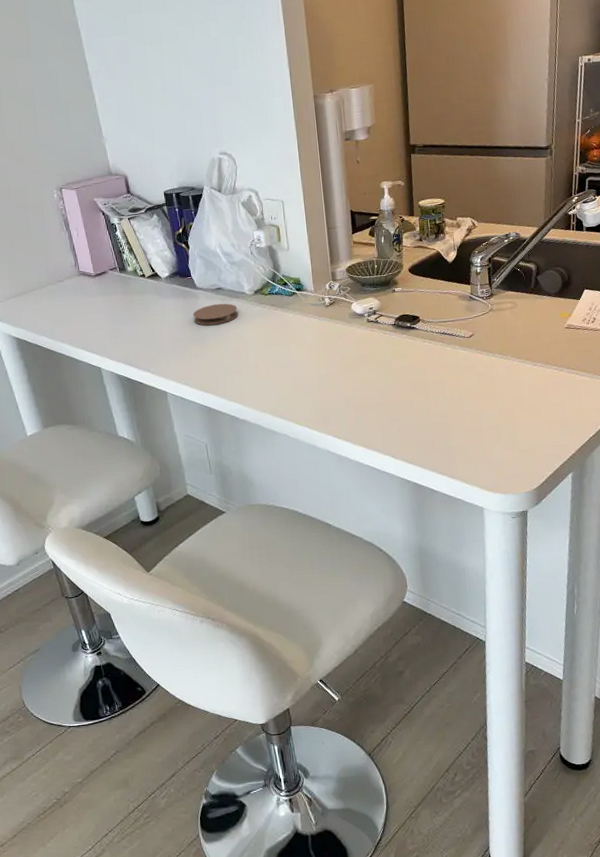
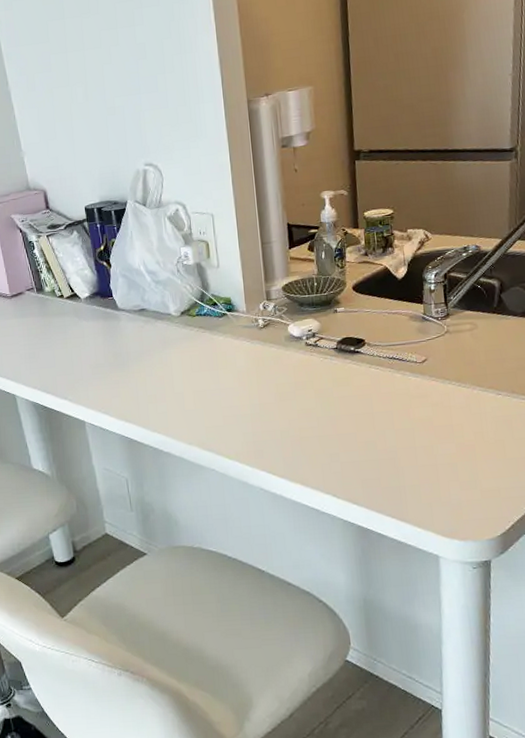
coaster: present [192,303,238,326] -> none [113,325,163,350]

